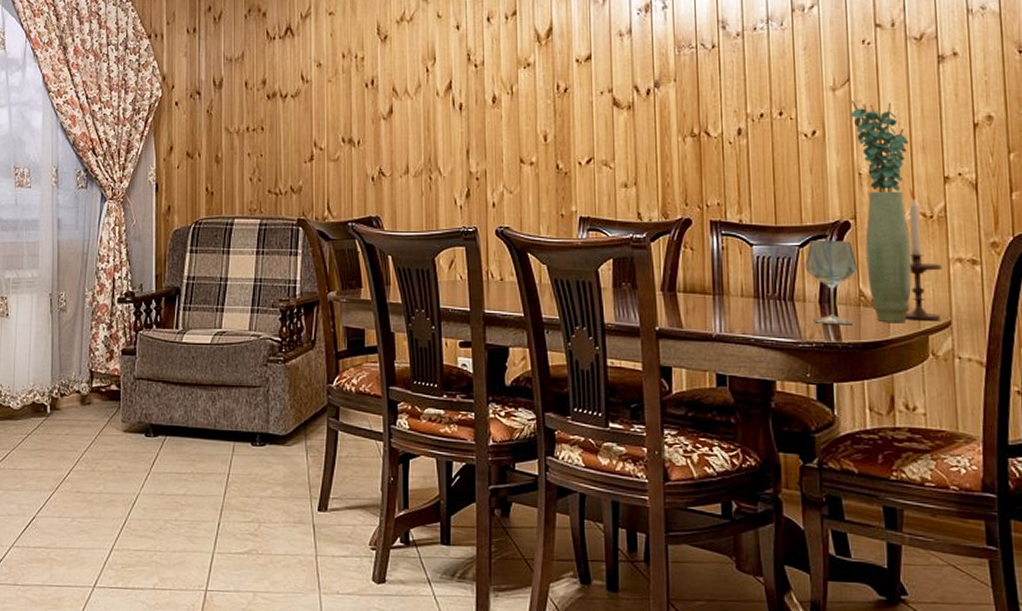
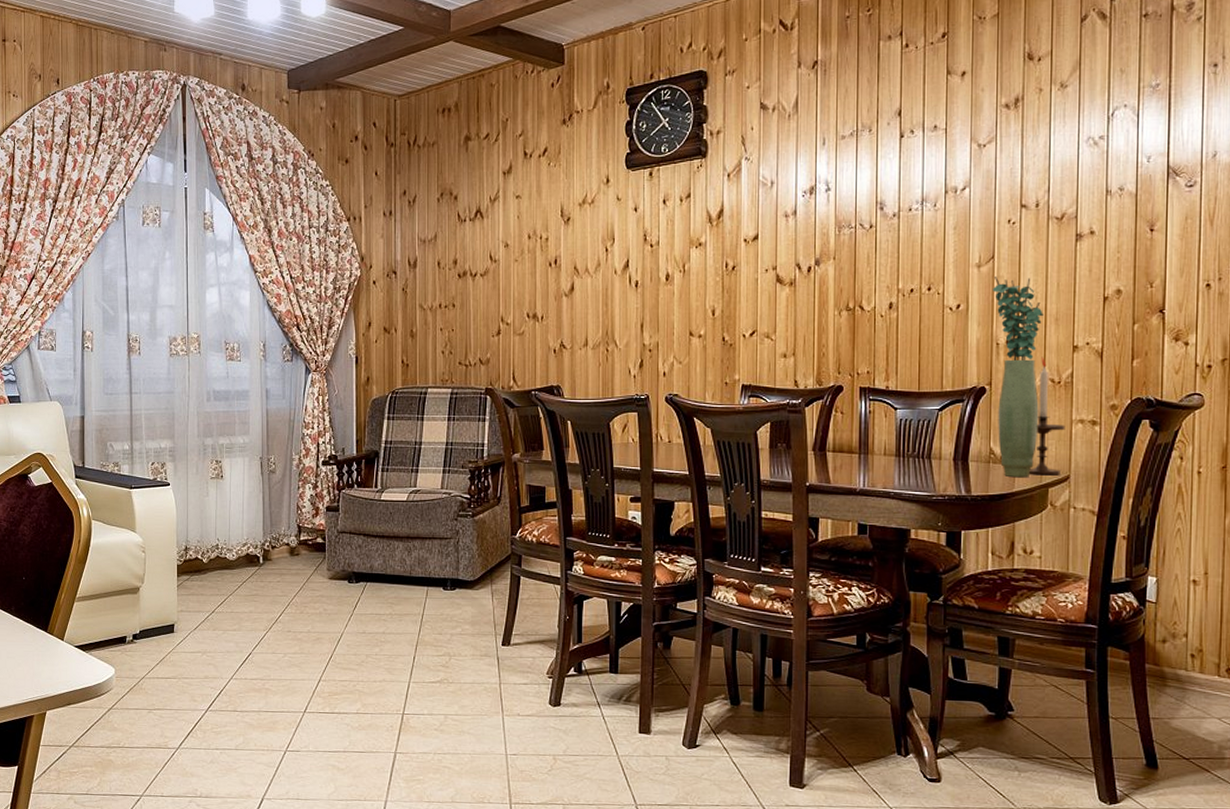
wine glass: present [804,241,857,325] -> none [942,405,990,480]

